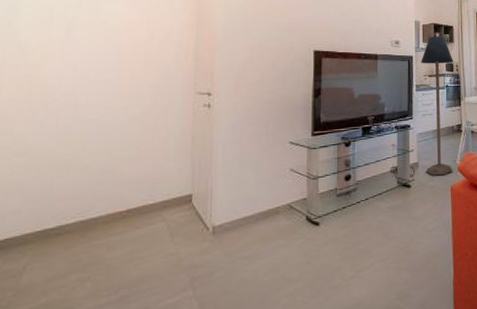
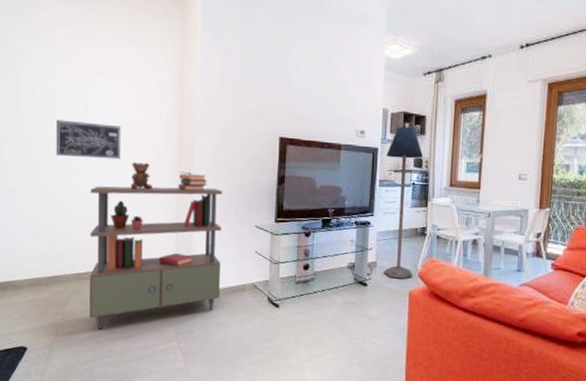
wall art: none [16,42,118,86] -> present [56,119,121,160]
shelving unit: none [59,85,251,298] -> present [89,162,223,330]

